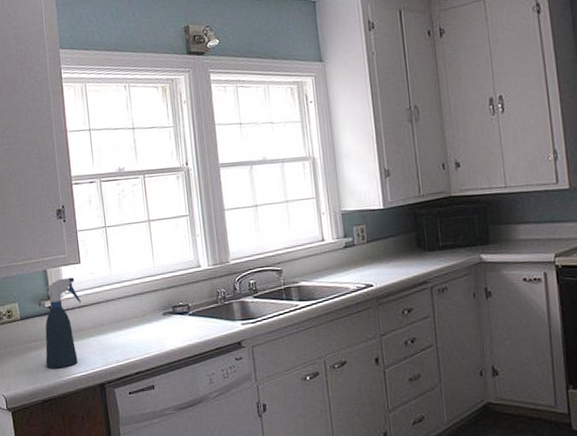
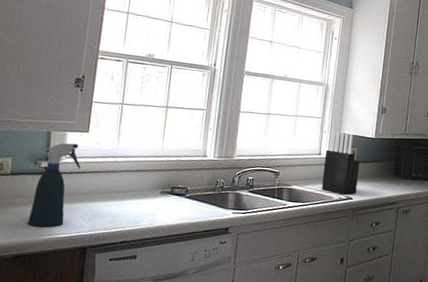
knife block: none [328,208,376,283] -> present [322,131,360,195]

